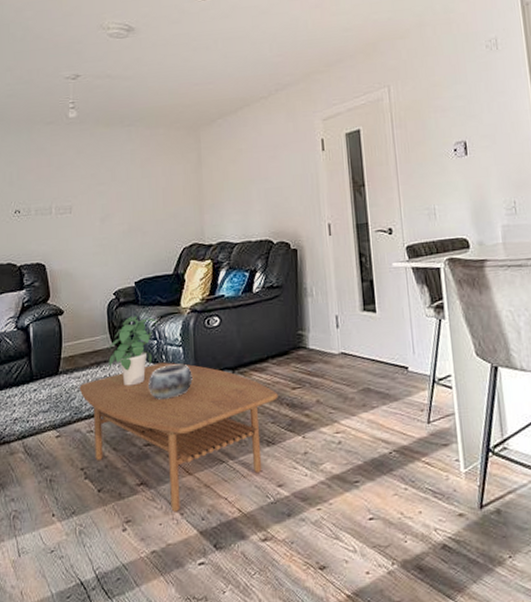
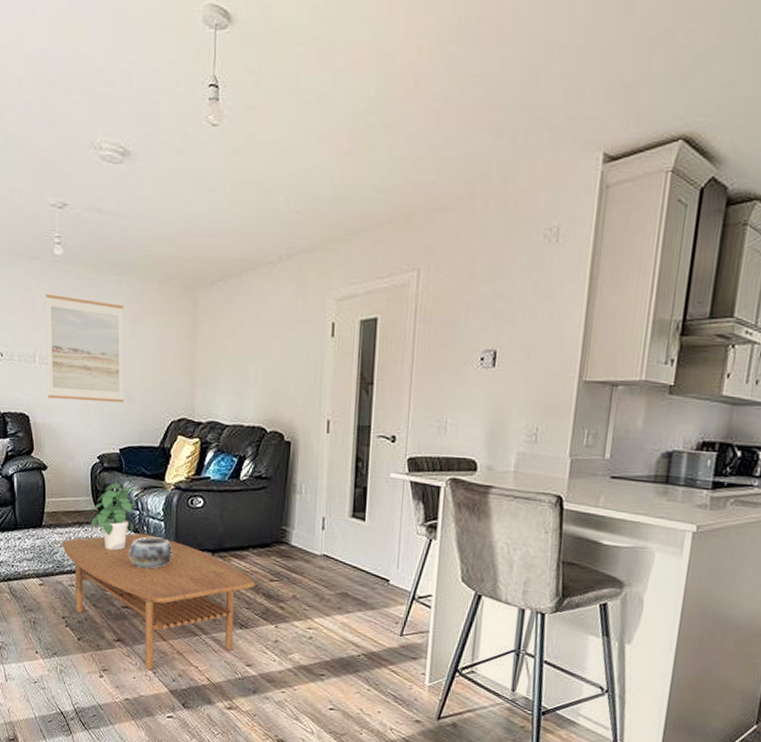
wall art: none [60,151,137,245] -> present [45,294,124,403]

